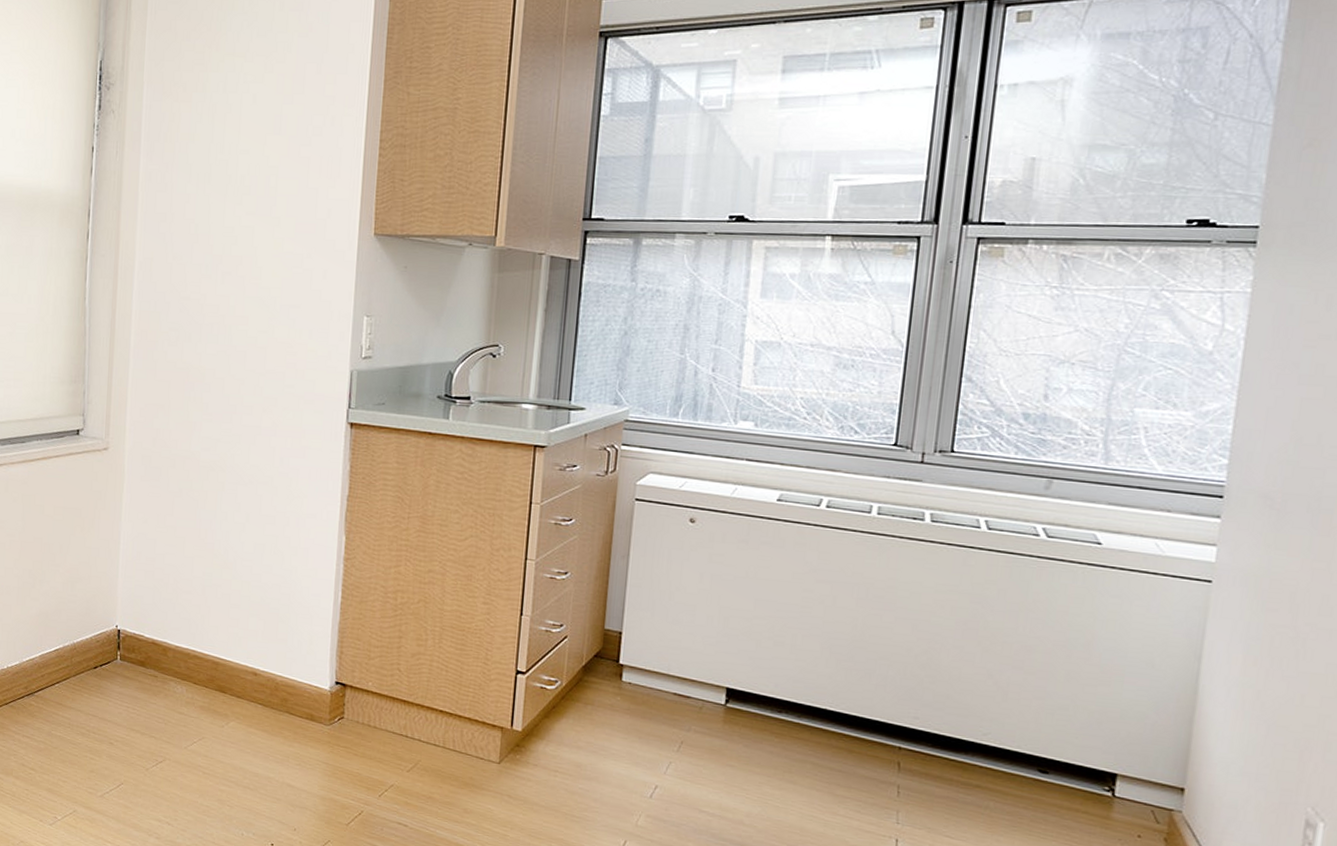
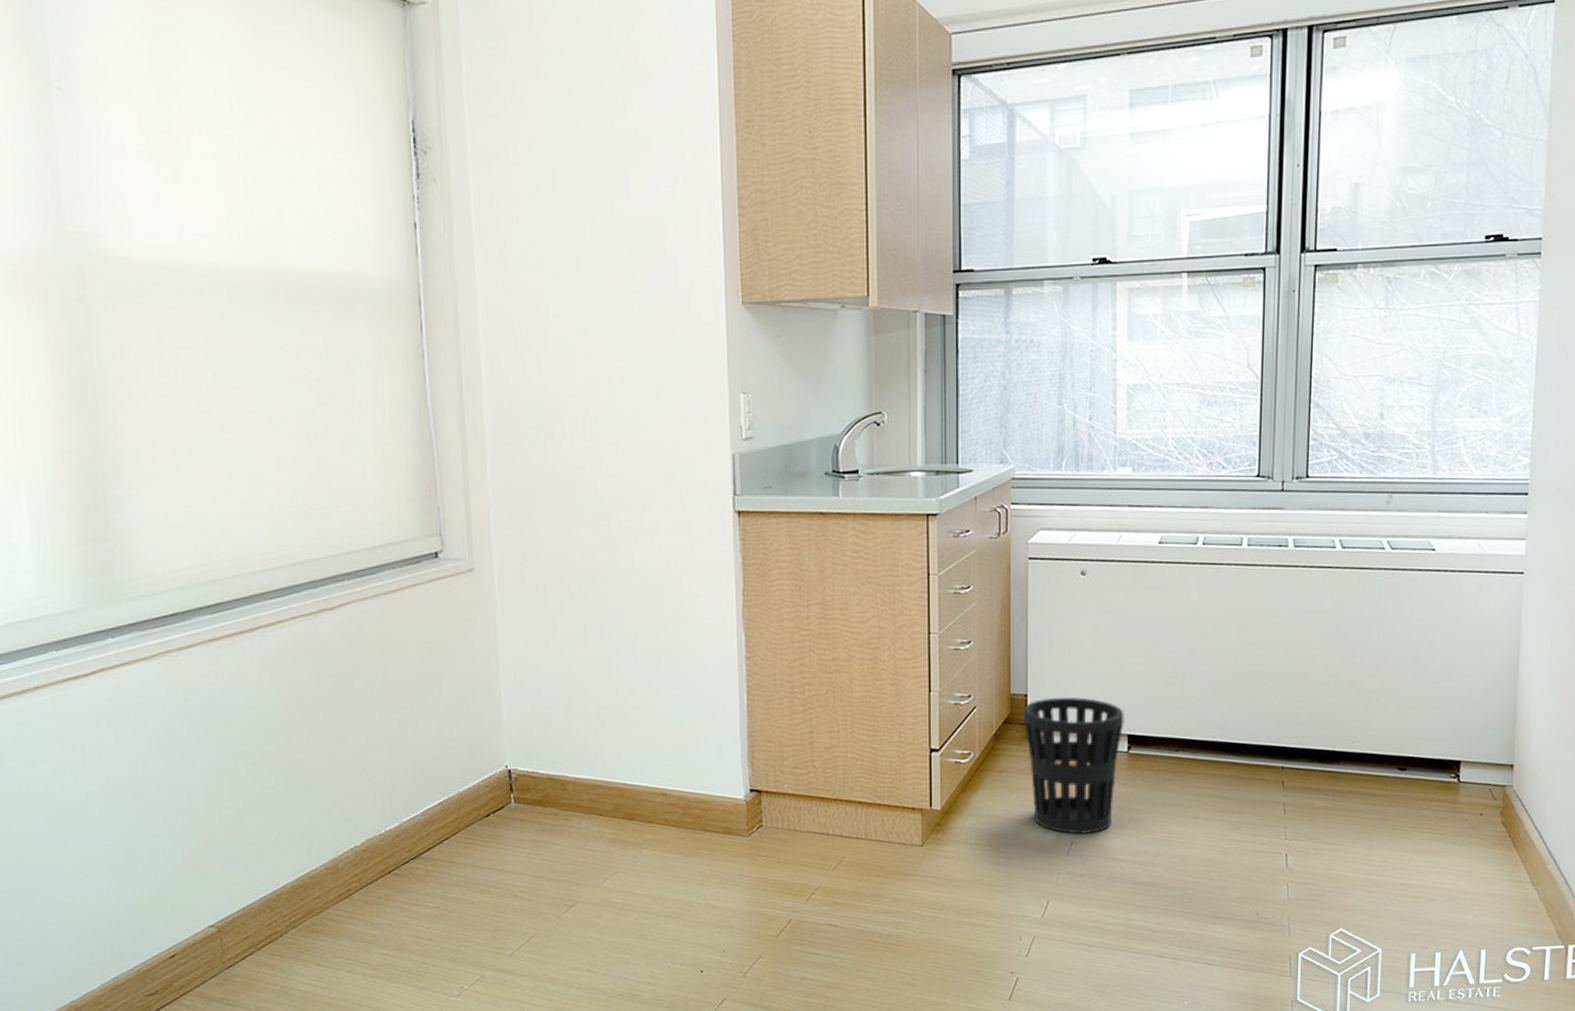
wastebasket: none [615,638,725,781] -> present [1023,697,1124,834]

